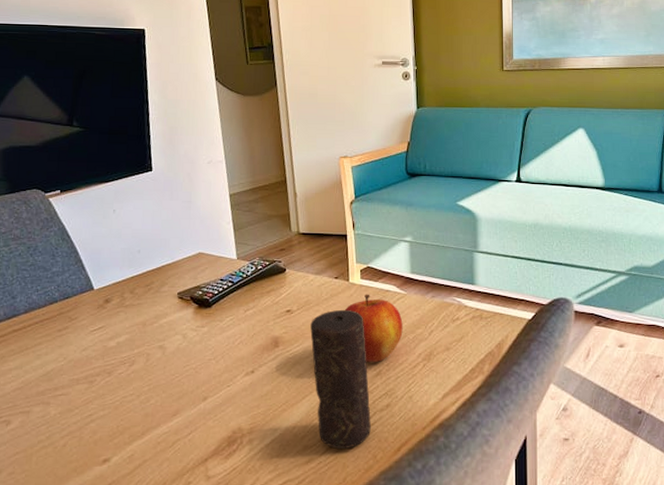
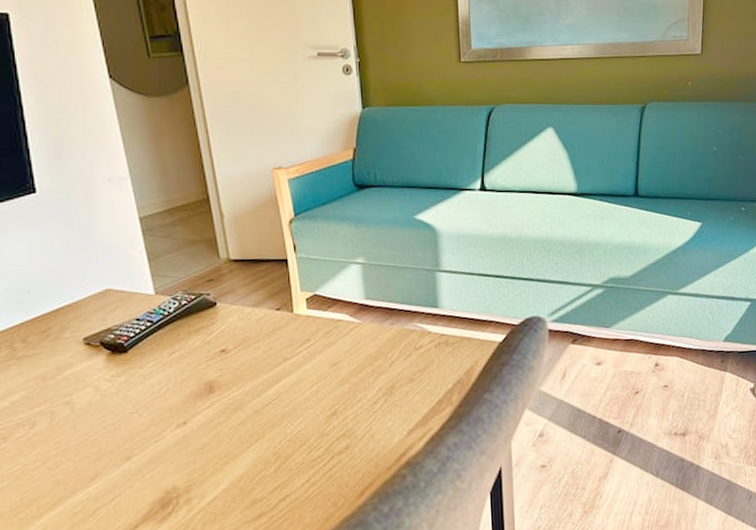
candle: present [310,309,371,449] -> none [251,344,329,500]
apple: present [344,294,403,362] -> none [290,325,360,402]

